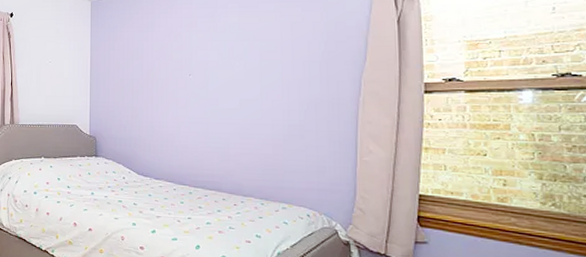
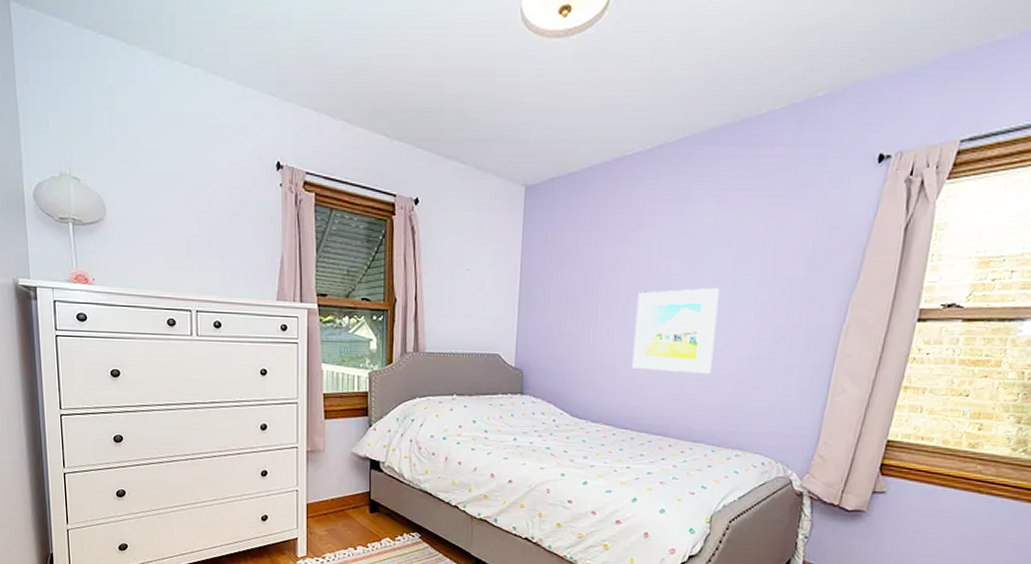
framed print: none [184,70,252,139] -> present [632,287,720,375]

